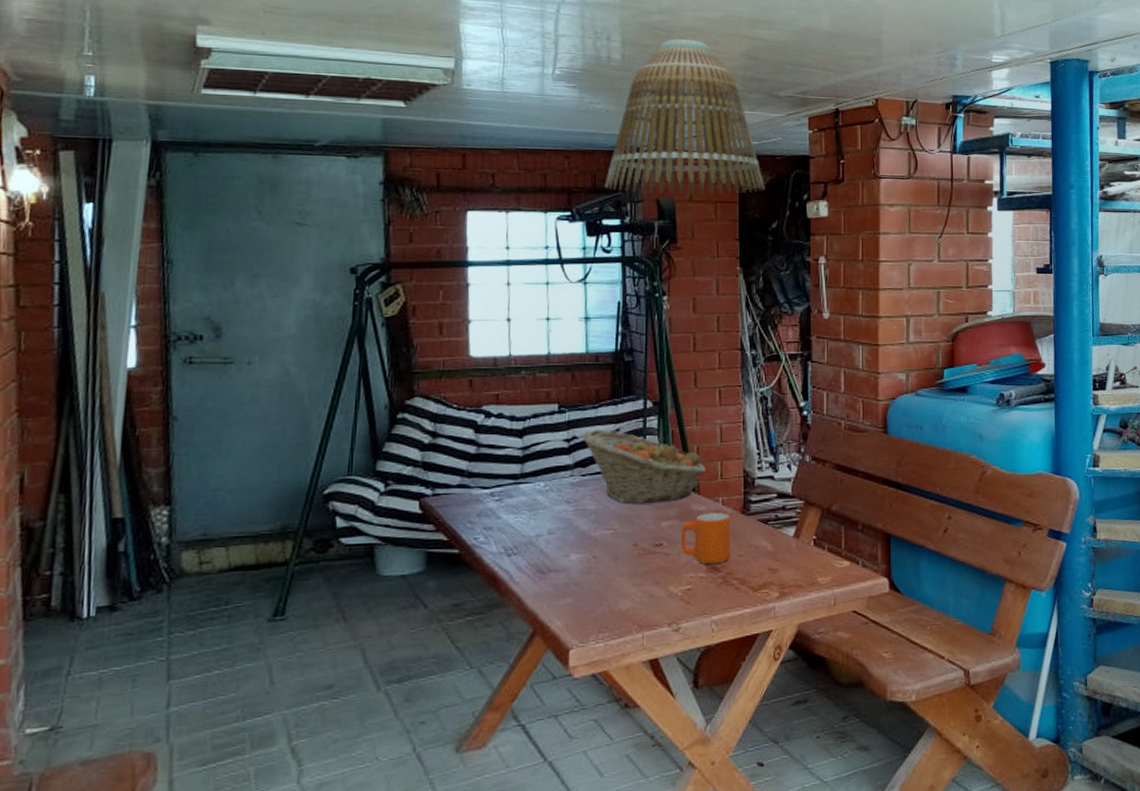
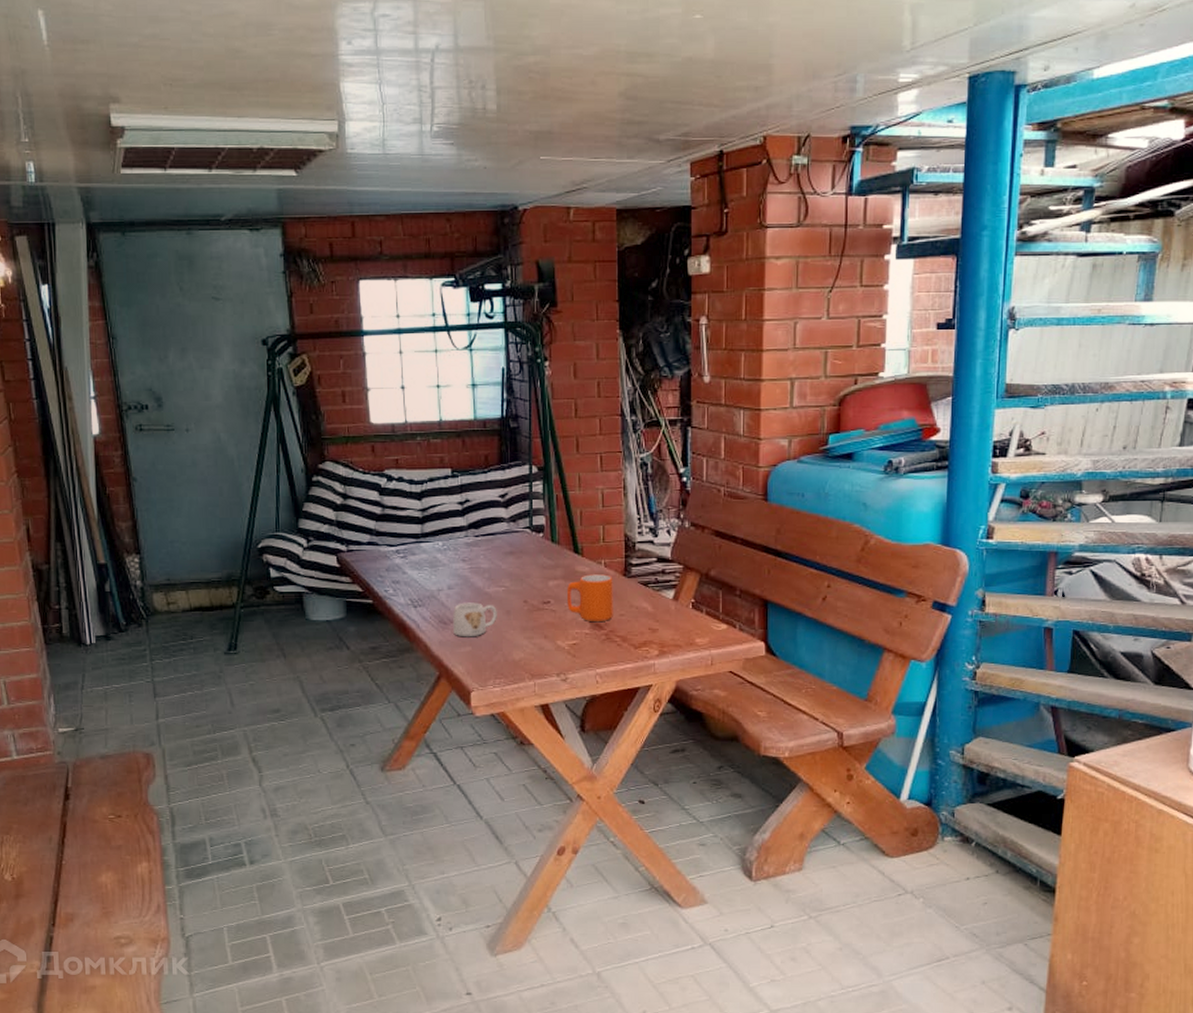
mug: none [552,548,603,588] -> present [453,602,497,637]
fruit basket: present [581,429,706,504] -> none [473,493,589,564]
lamp shade: present [604,39,765,195] -> none [485,82,644,254]

